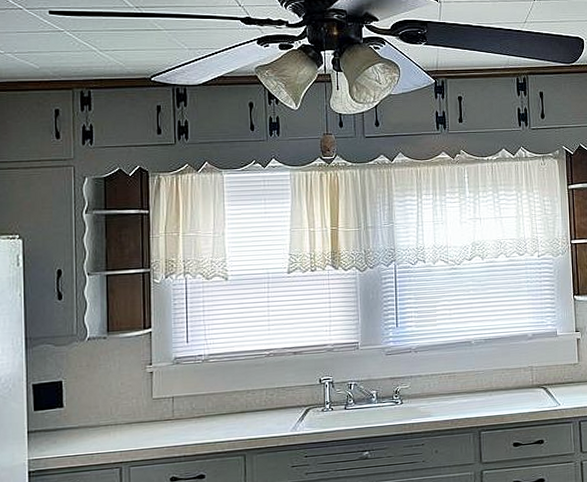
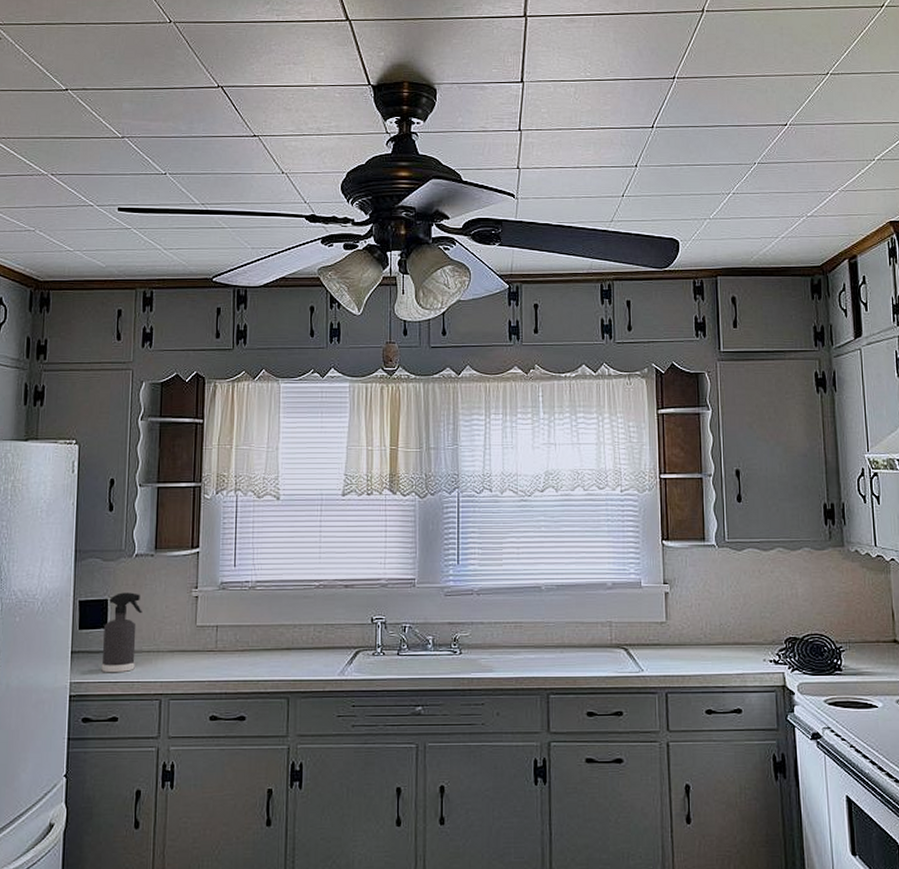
spray bottle: none [59,373,98,448] -> present [101,592,142,673]

